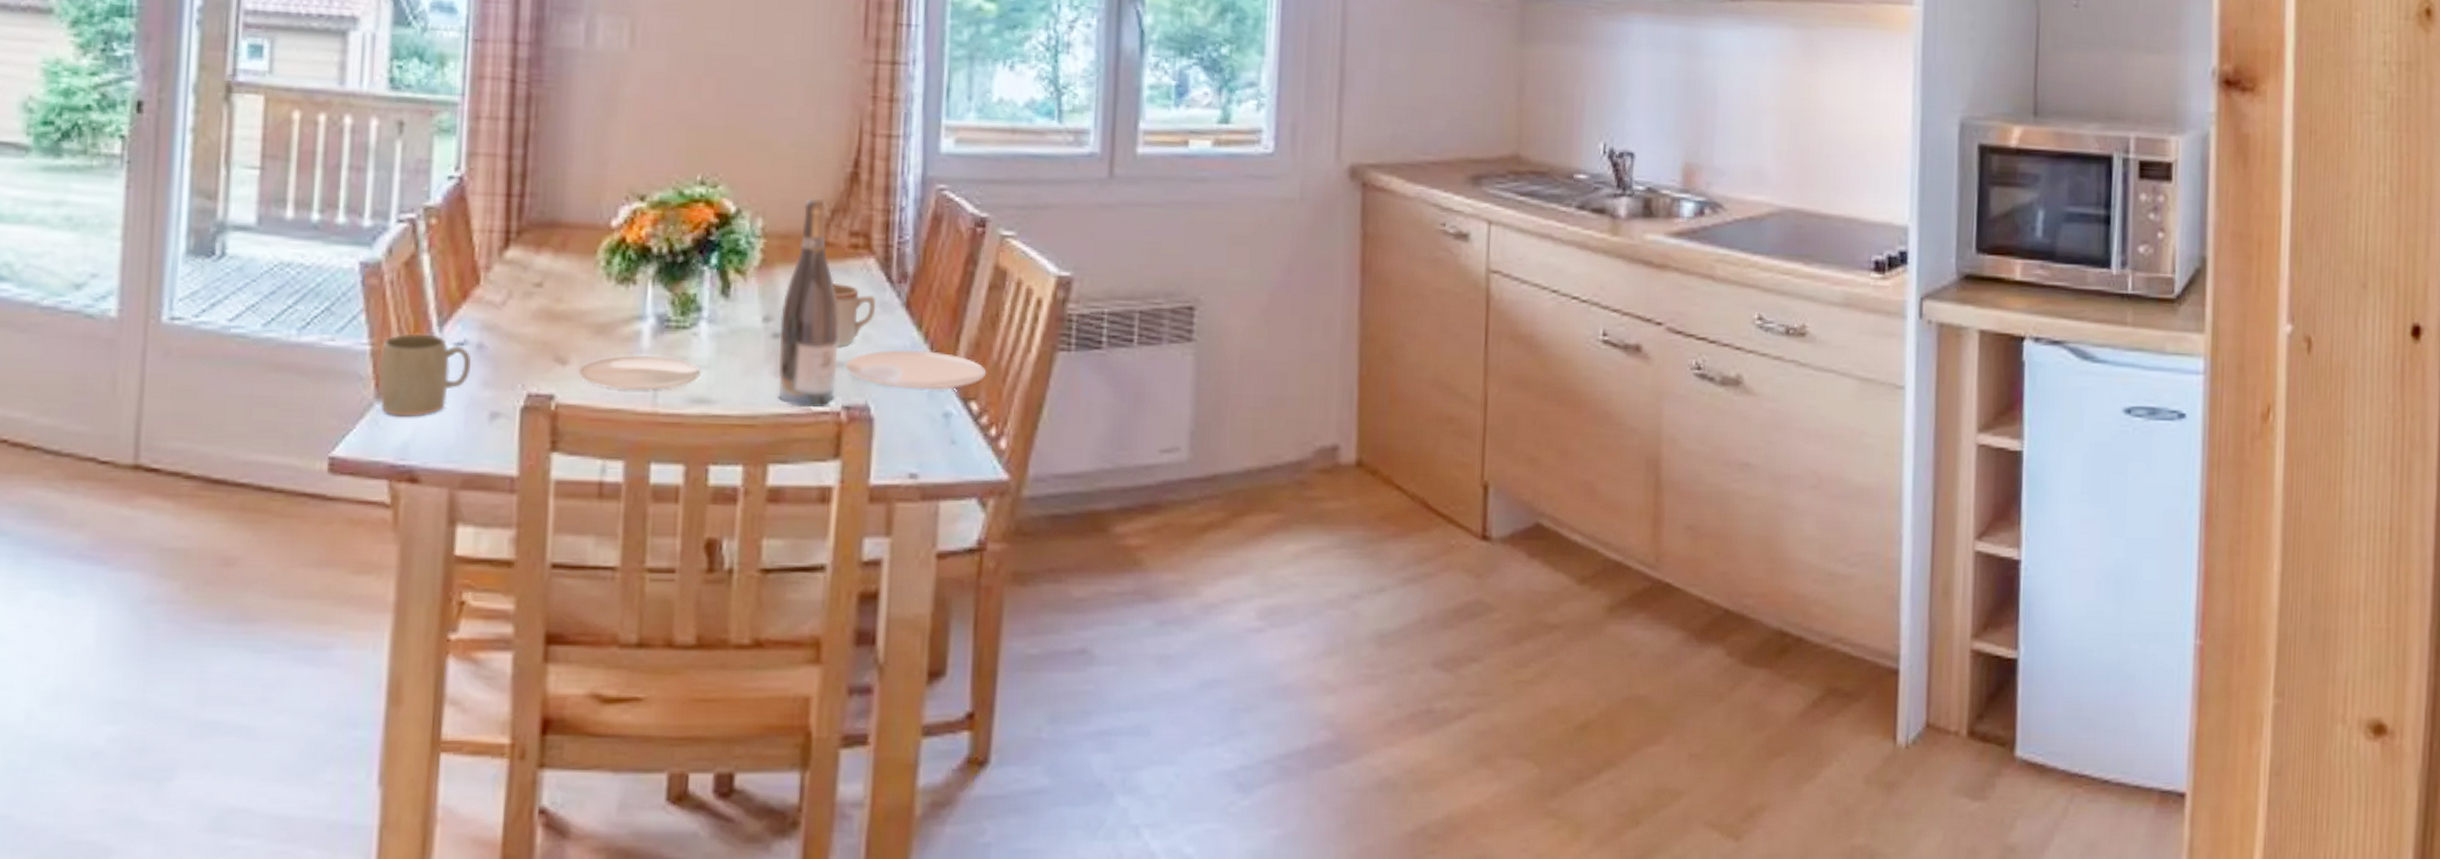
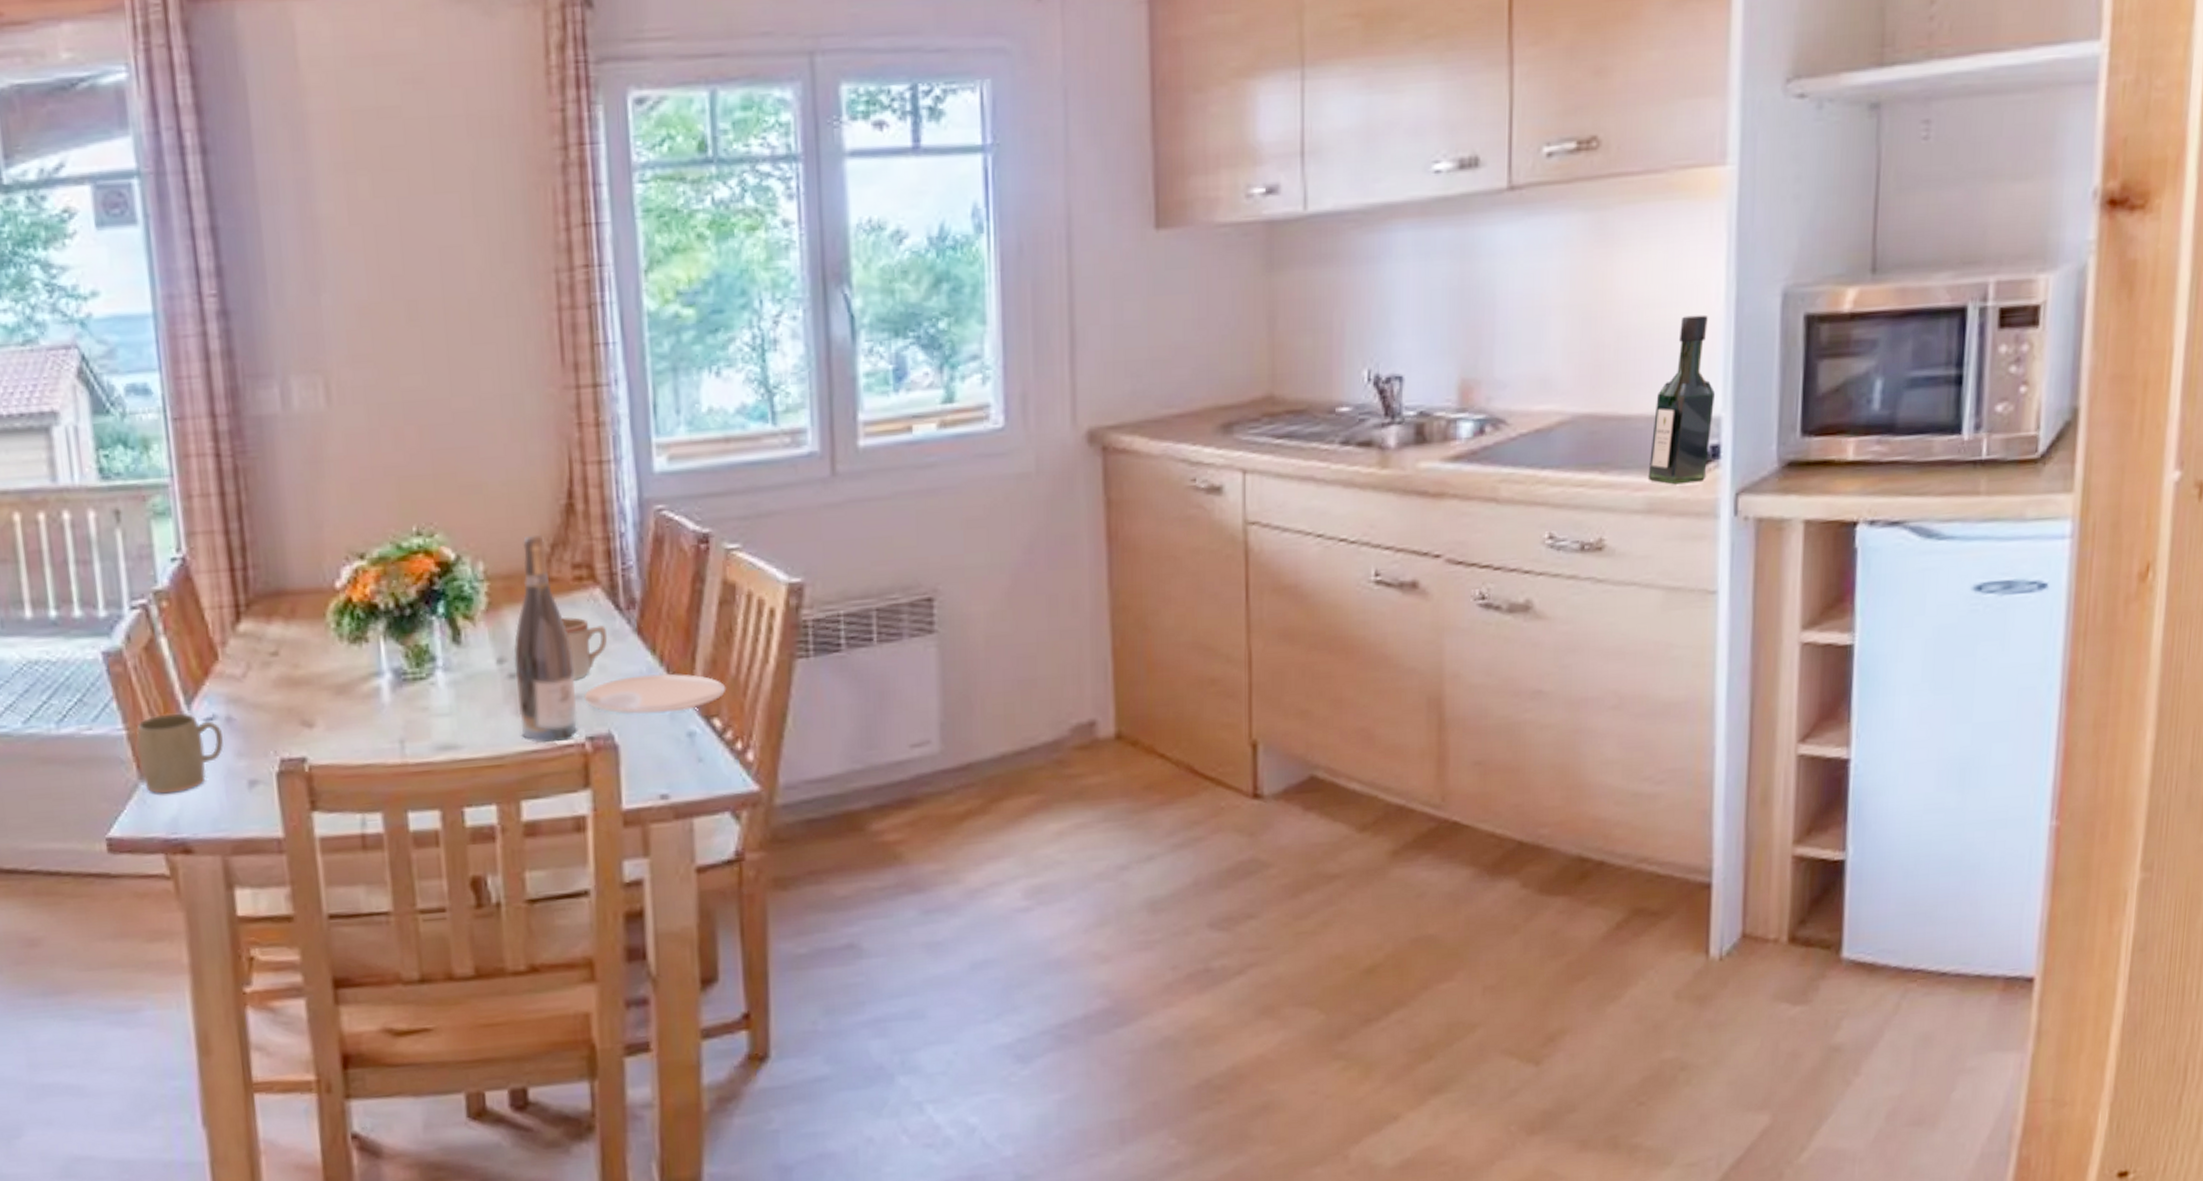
plate: present [578,356,702,391] -> none [325,709,444,746]
bottle: none [1845,132,1904,284] -> present [1647,314,1716,485]

